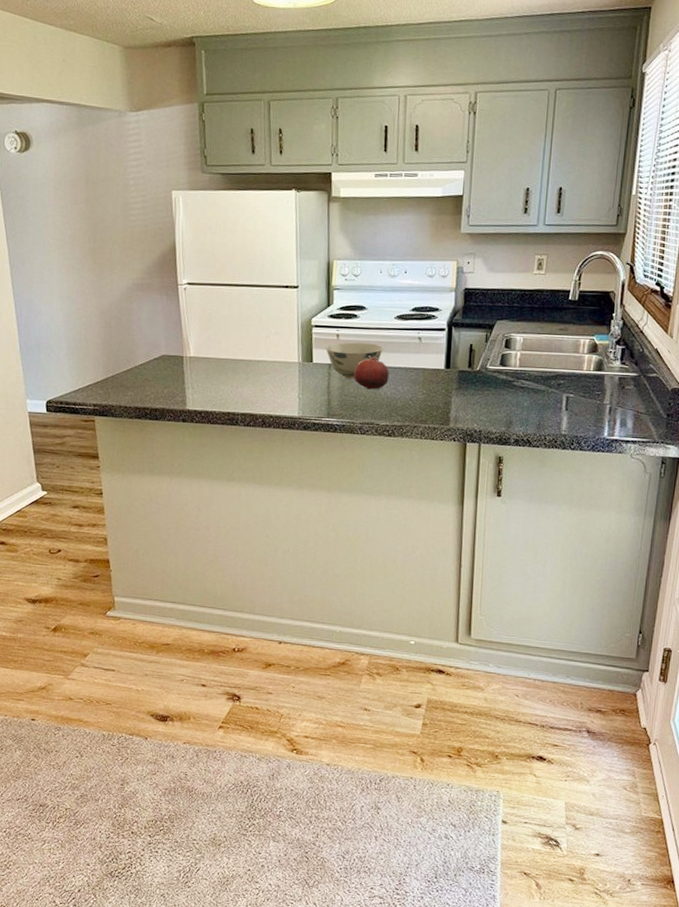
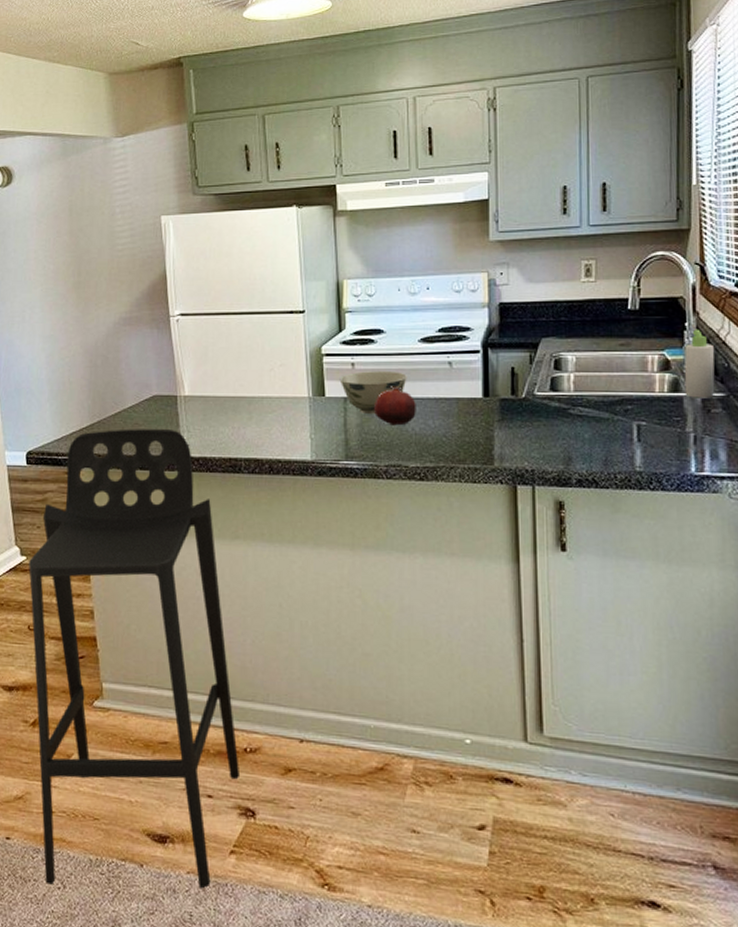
bar stool: none [49,383,229,755] -> present [29,429,239,888]
bottle: none [606,315,634,377] -> present [684,324,715,398]

